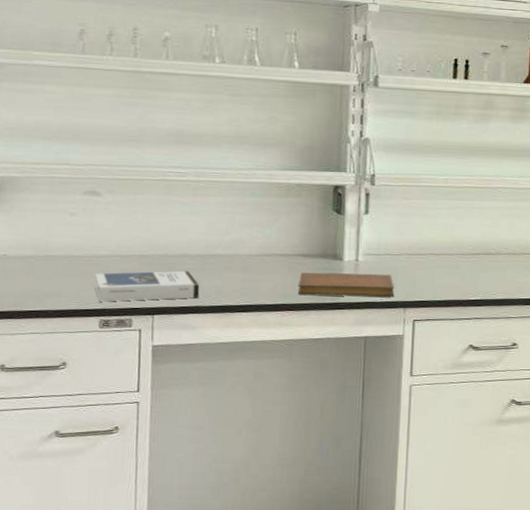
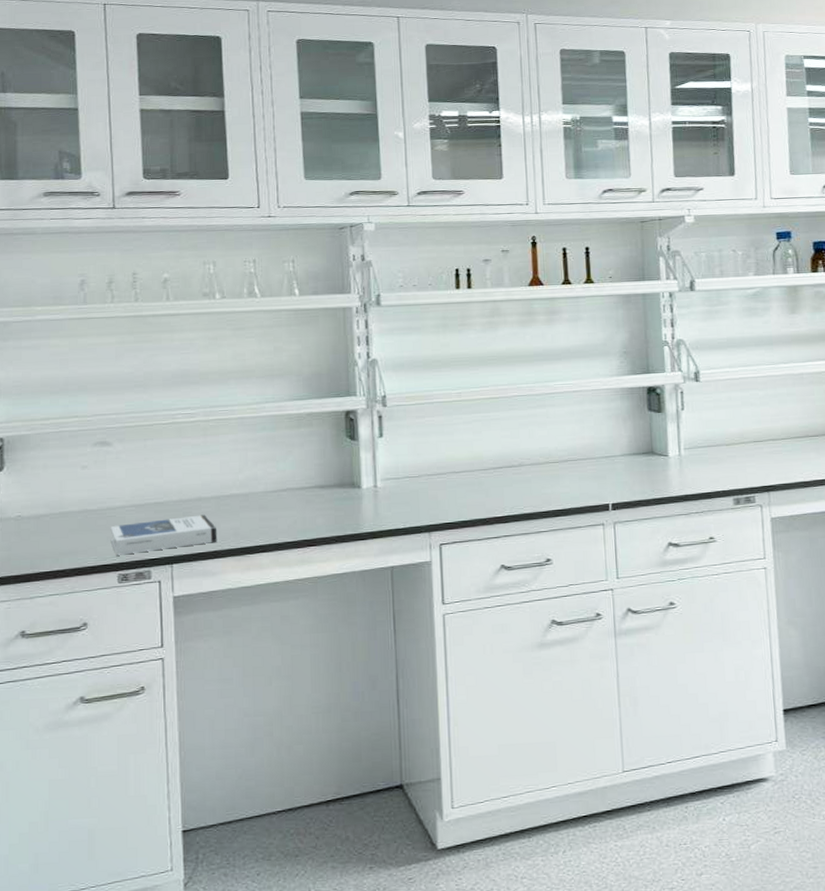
notebook: present [298,272,395,297] -> none [317,498,418,529]

